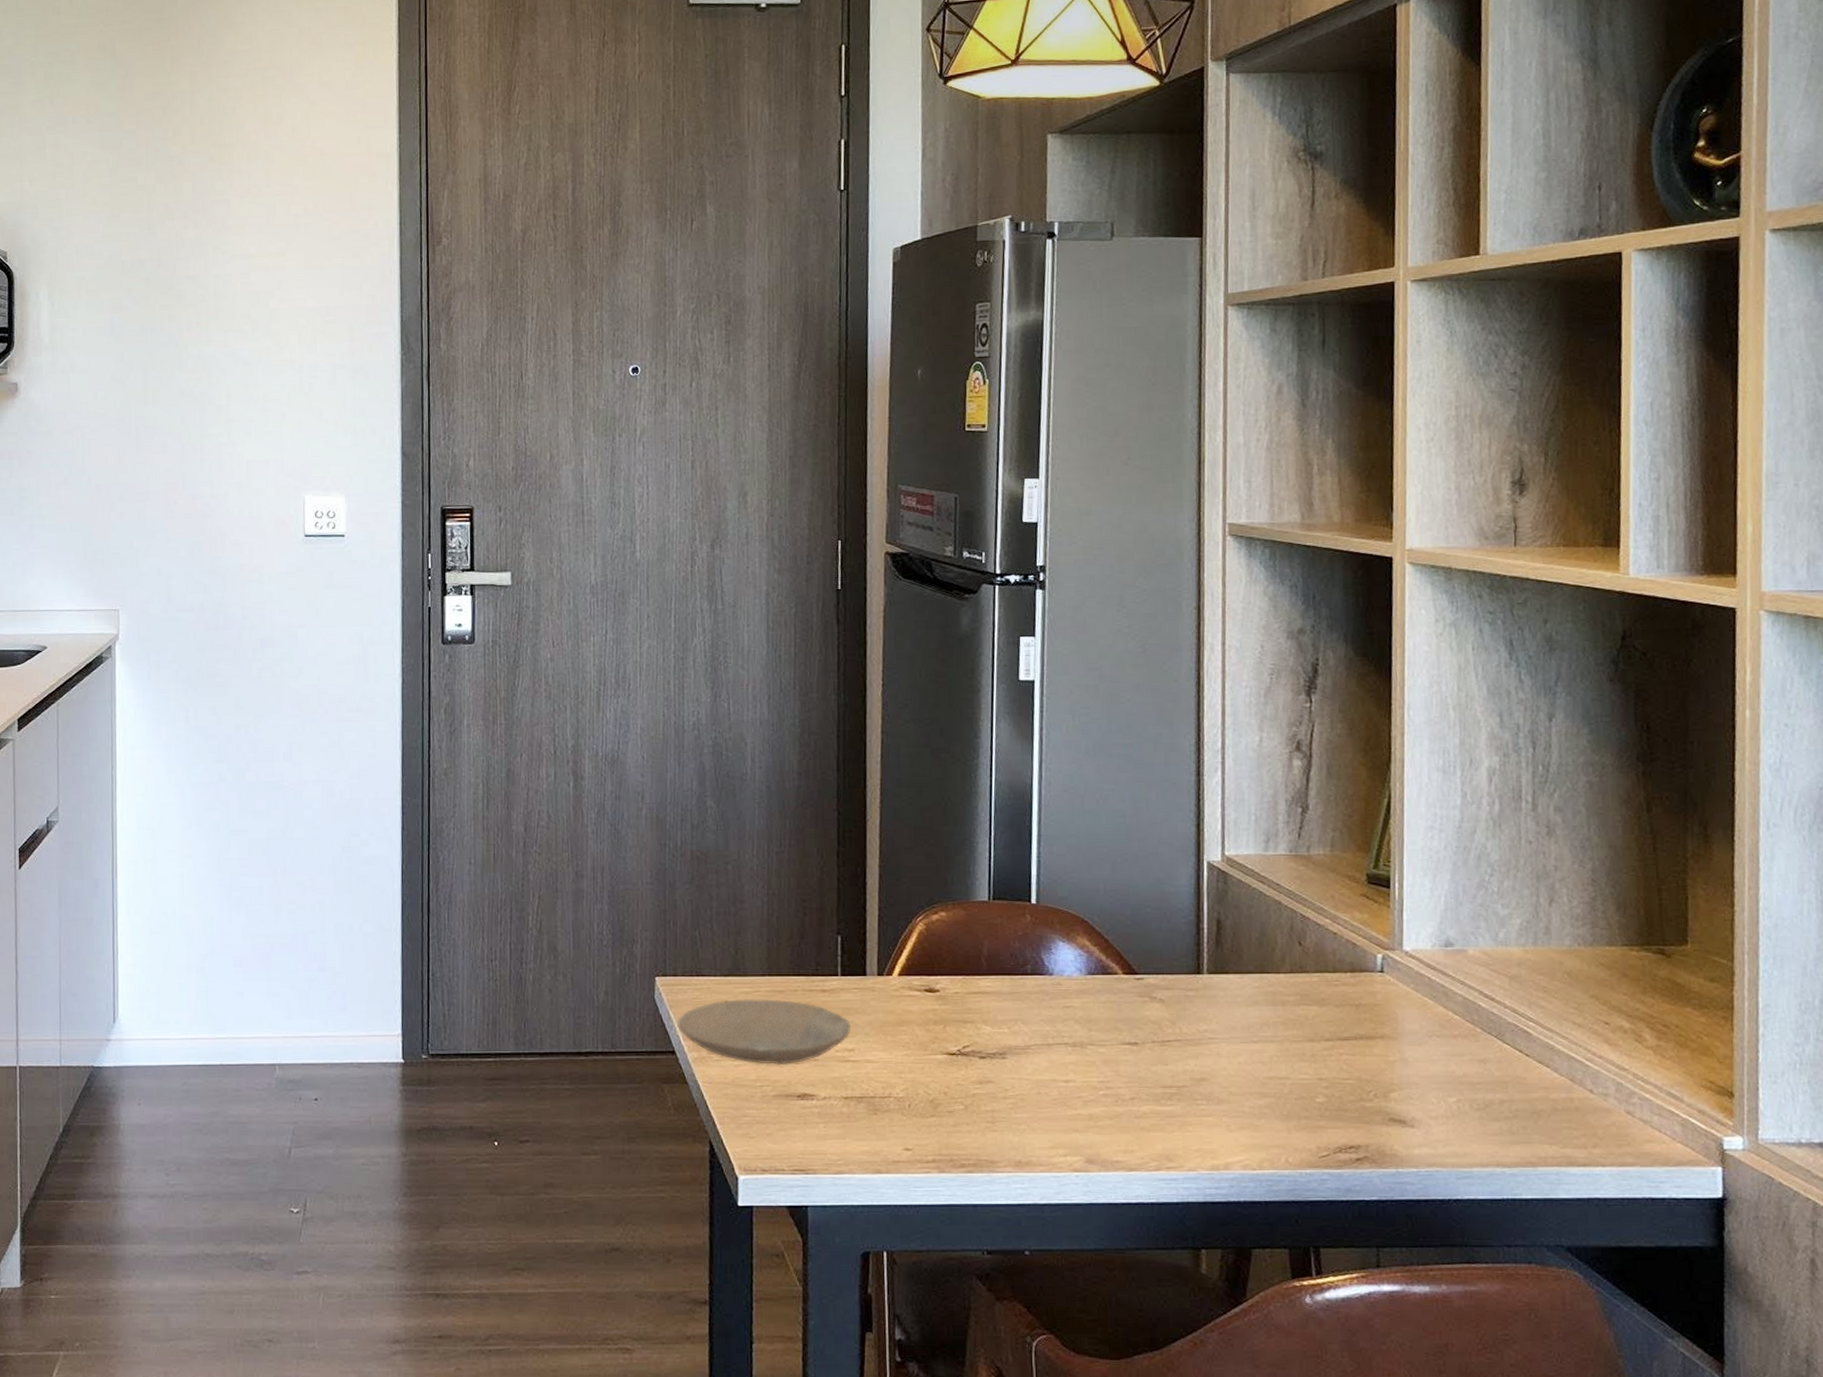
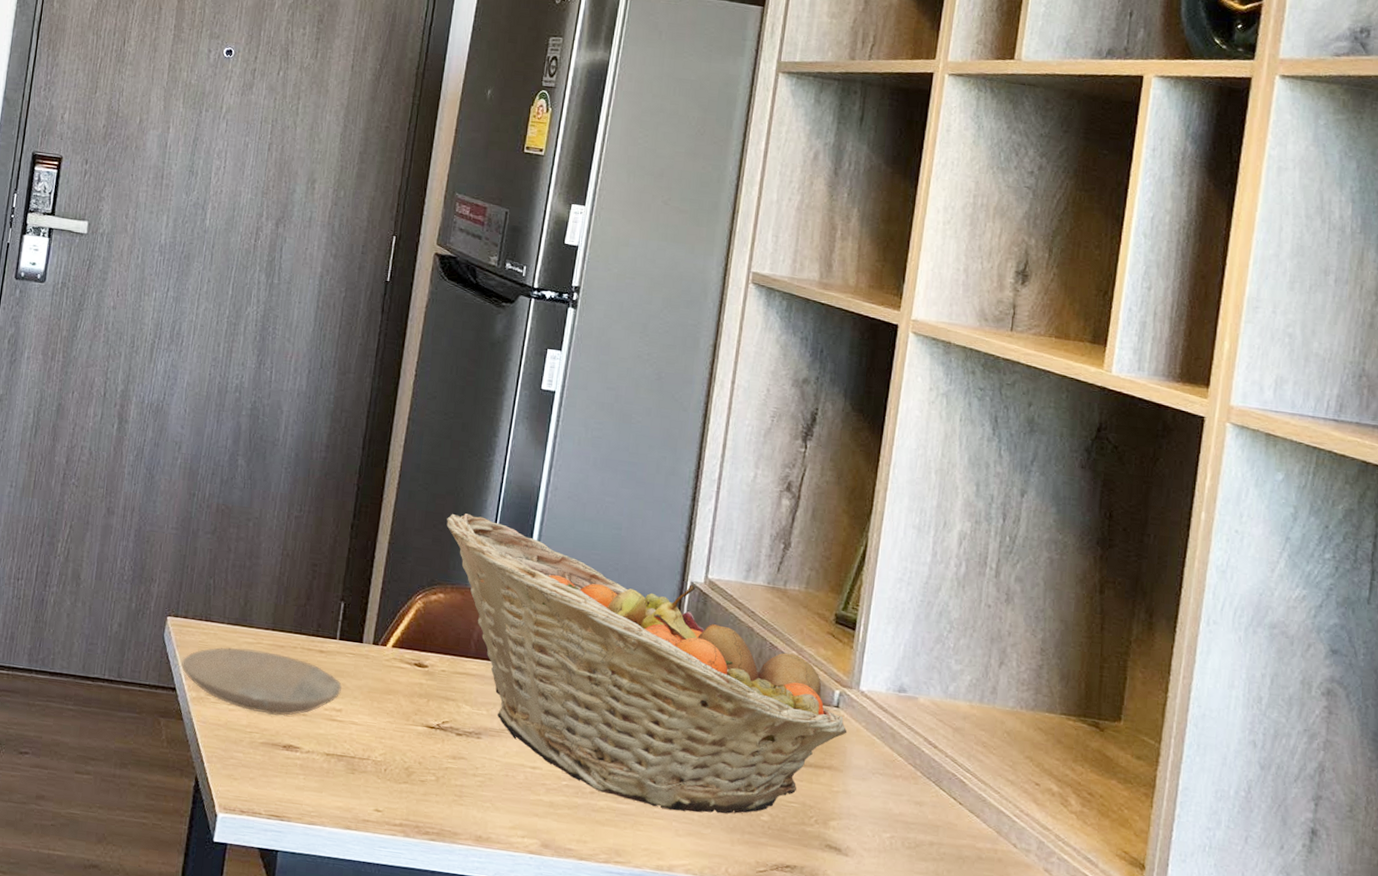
fruit basket: none [937,824,1396,1106] -> present [446,513,848,814]

